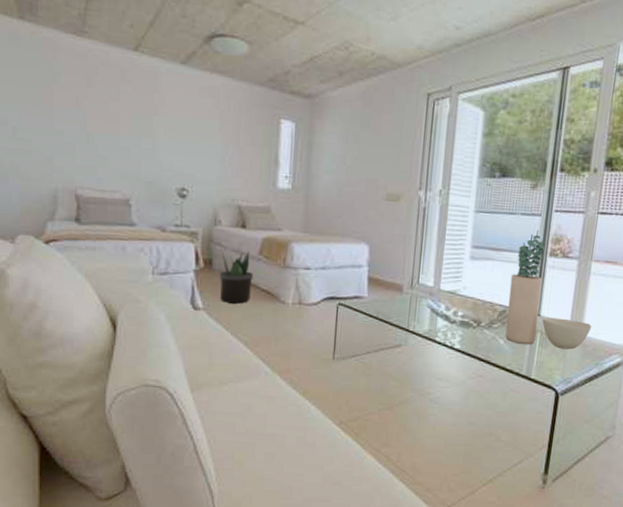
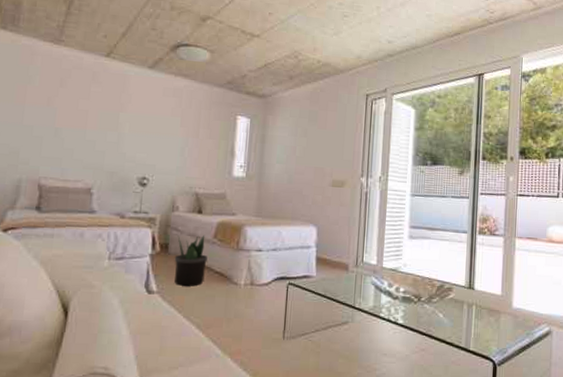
vase: present [505,229,546,344] -> none [444,210,474,317]
bowl: present [542,317,592,350] -> none [476,290,521,321]

